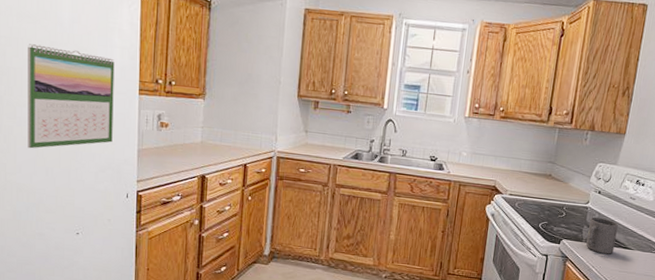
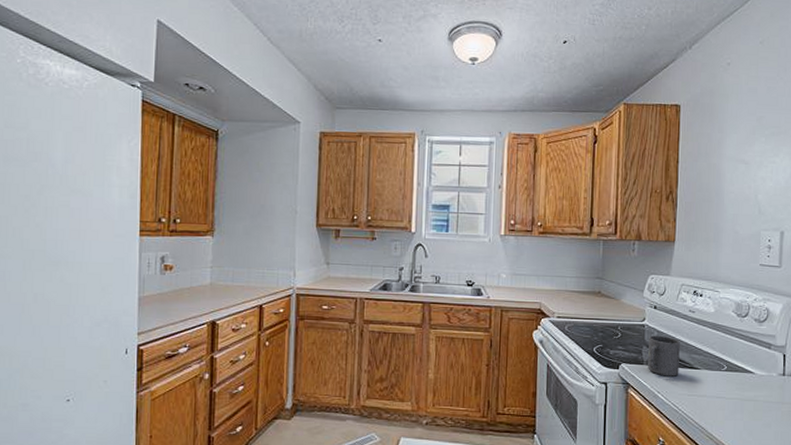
calendar: present [27,44,115,149] -> none [12,189,112,306]

